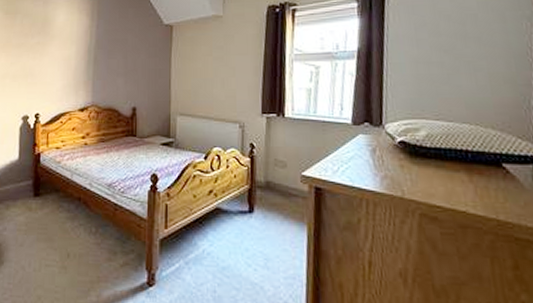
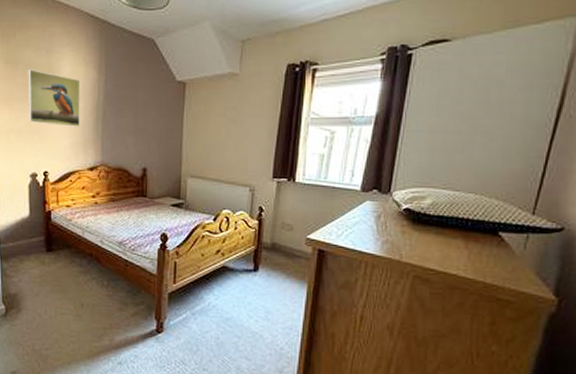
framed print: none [23,18,74,70] -> present [28,69,81,127]

